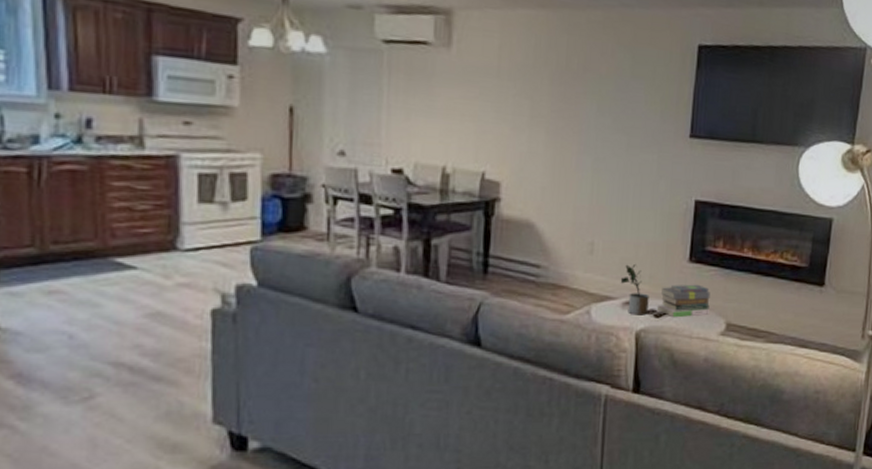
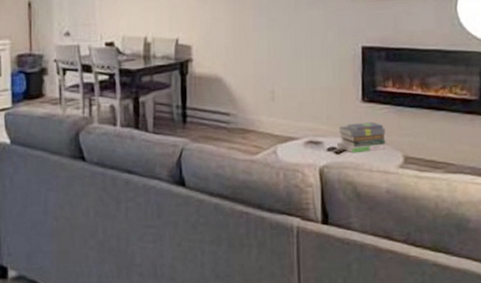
potted plant: present [620,263,649,316] -> none [300,106,329,153]

